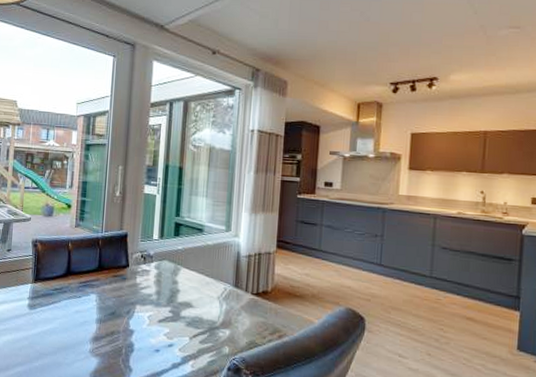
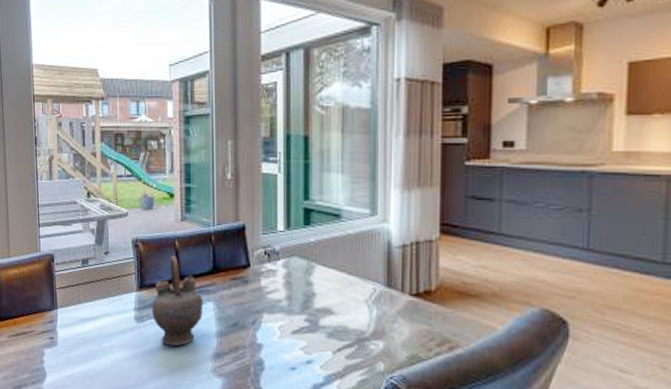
teapot: none [43,255,88,331] -> present [151,255,204,346]

